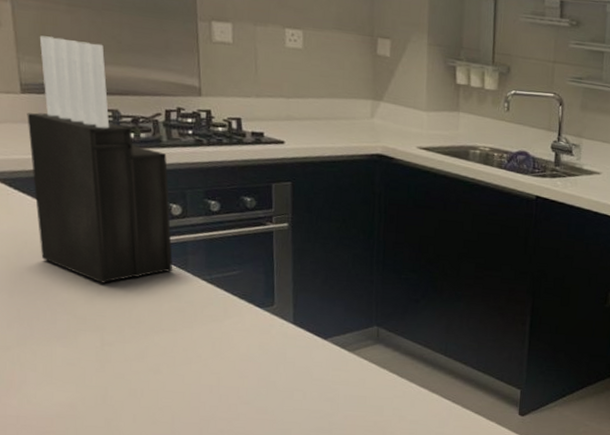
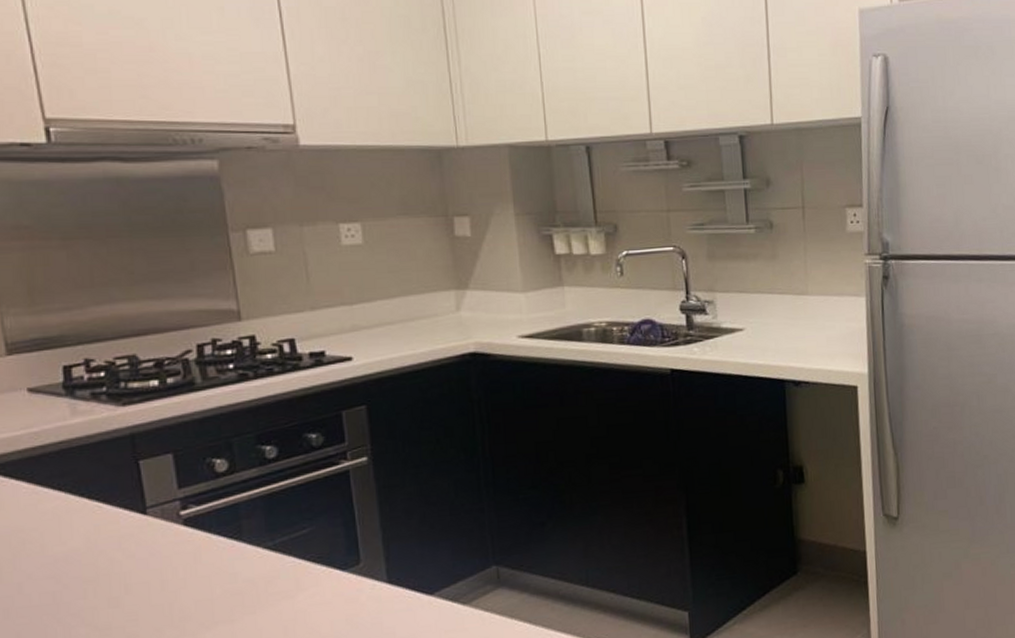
knife block: present [27,35,173,283] -> none [16,279,224,577]

